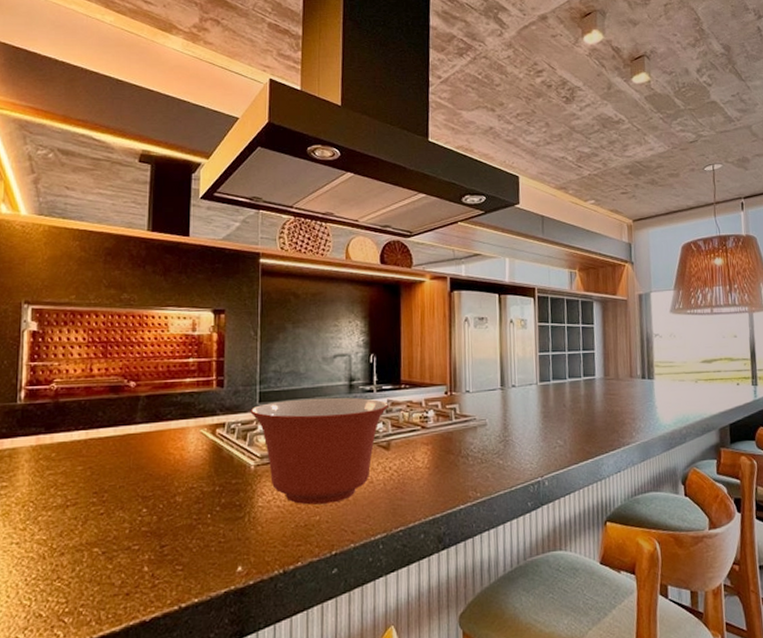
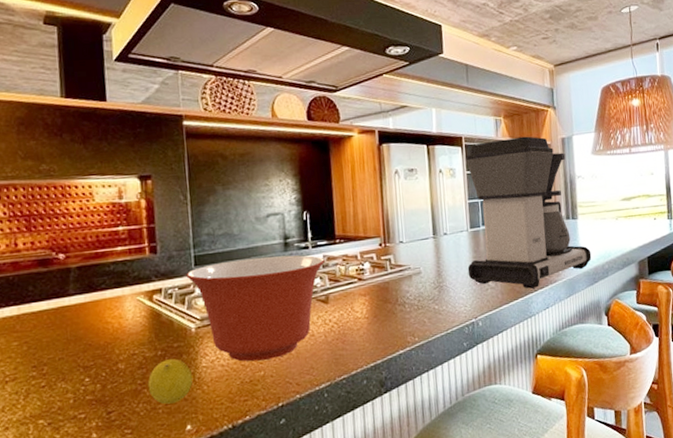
fruit: none [203,496,248,543] -> present [147,358,193,405]
coffee maker: none [535,290,668,450] -> present [466,136,592,289]

